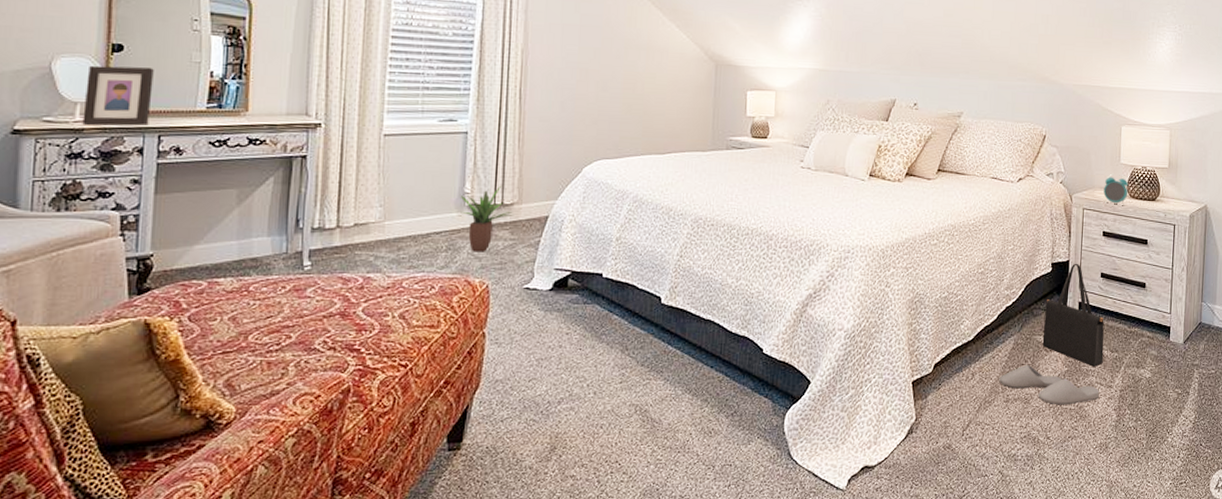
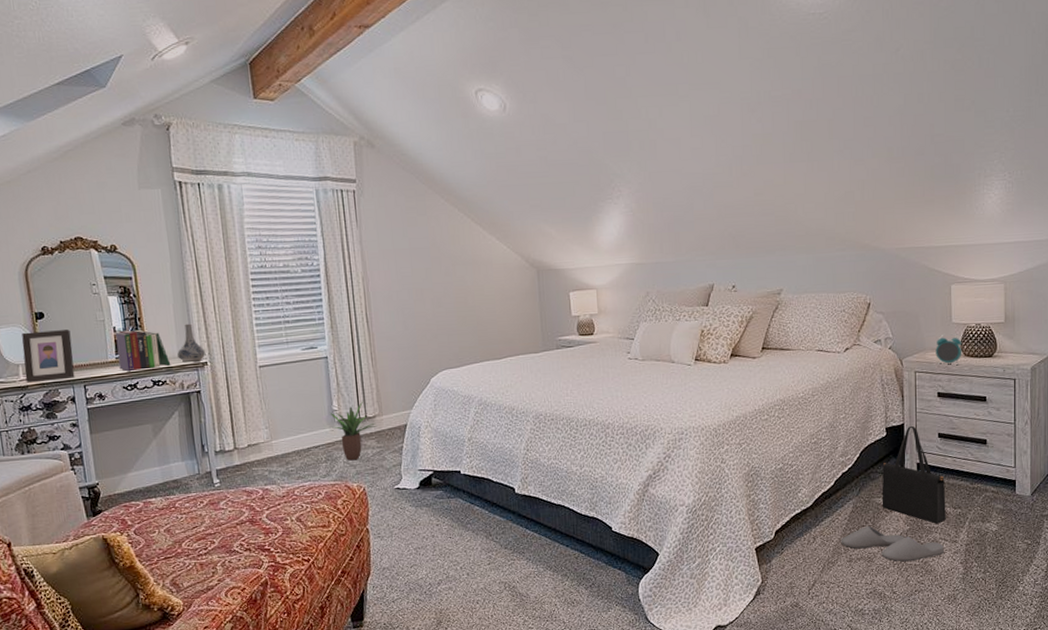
books: none [209,76,276,125] -> present [115,329,171,372]
decorative vase: none [286,77,322,123] -> present [177,323,206,363]

